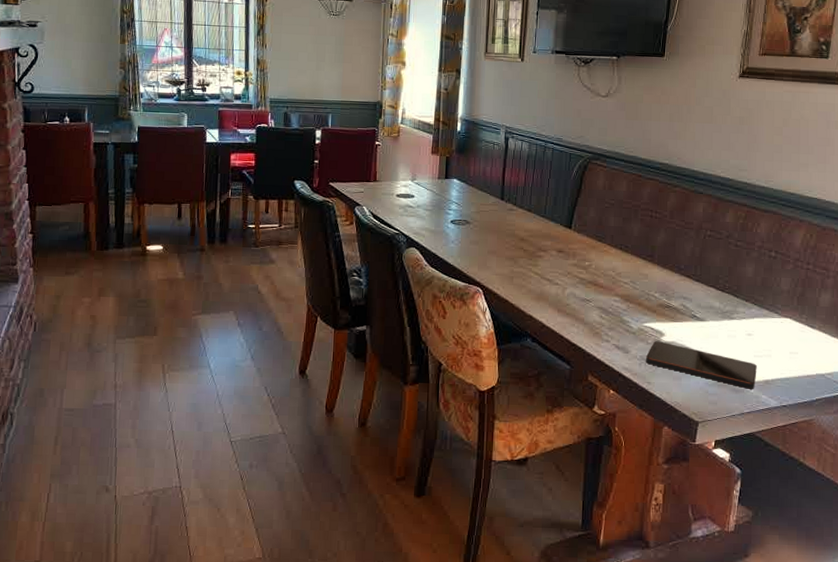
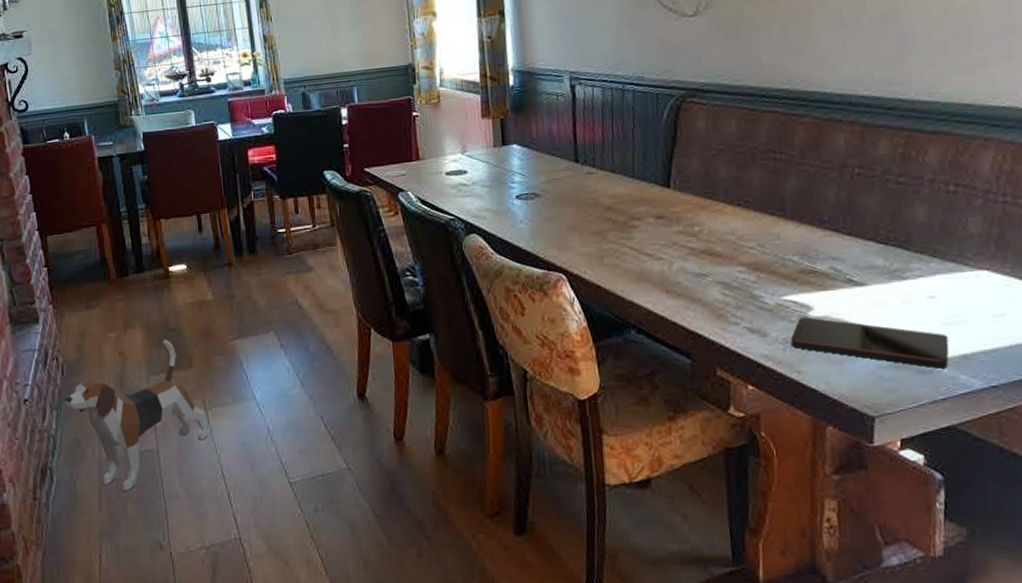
dog: none [33,308,164,438] -> present [64,339,209,491]

